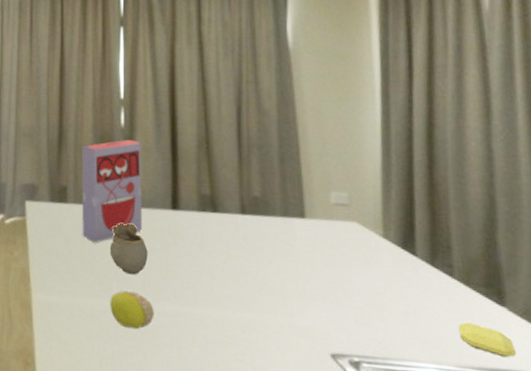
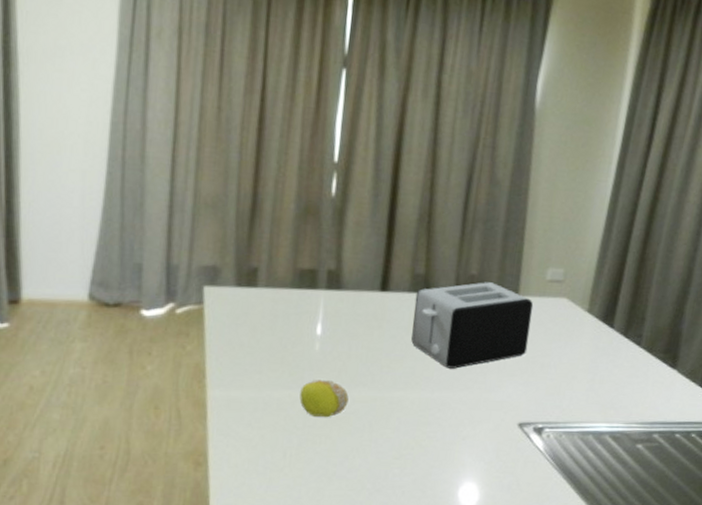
cereal box: present [81,139,143,244] -> none [273,211,353,332]
mug: present [110,223,148,275] -> none [304,307,349,363]
toaster: none [204,203,325,289] -> present [411,282,534,369]
soap bar: present [458,322,517,358] -> none [633,385,675,412]

